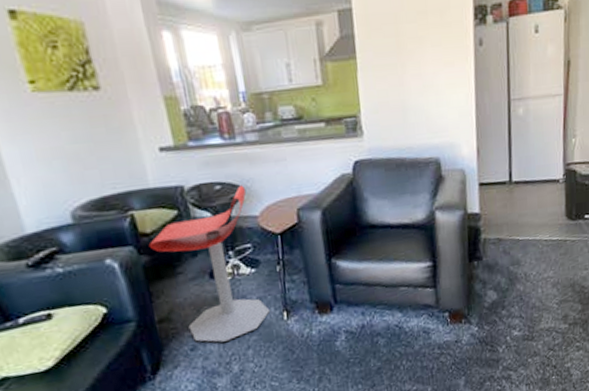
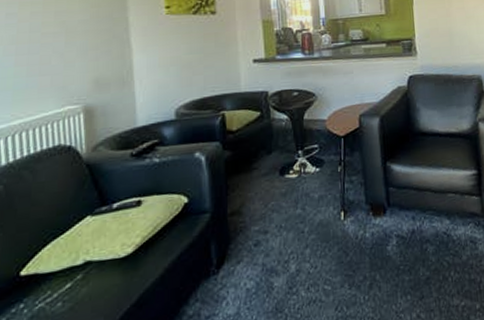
stool: present [148,185,271,342] -> none [232,93,330,239]

